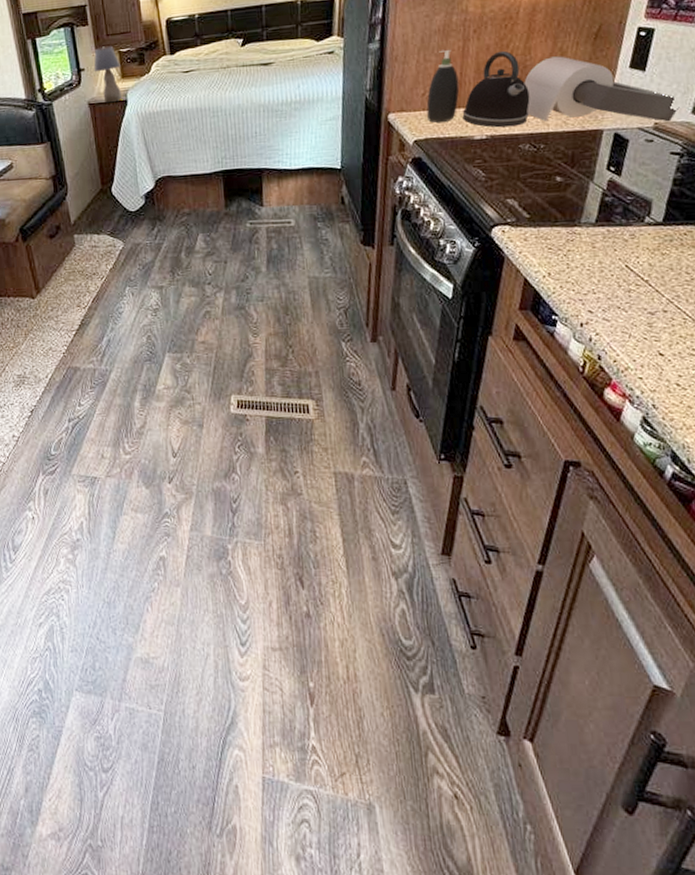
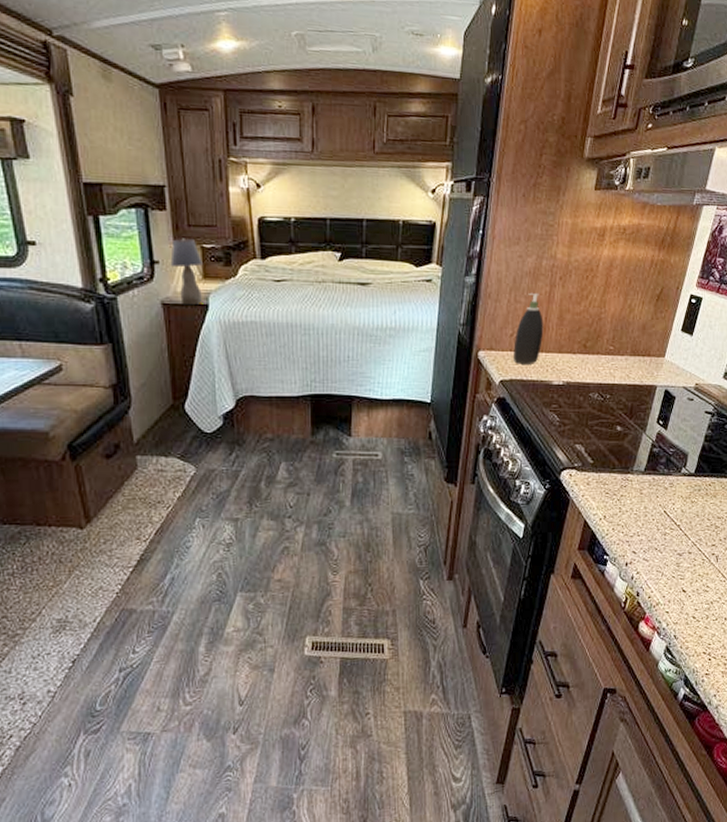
kettle: present [462,50,530,128] -> none [544,301,602,375]
paper towel holder: present [524,56,680,122] -> none [598,312,715,384]

